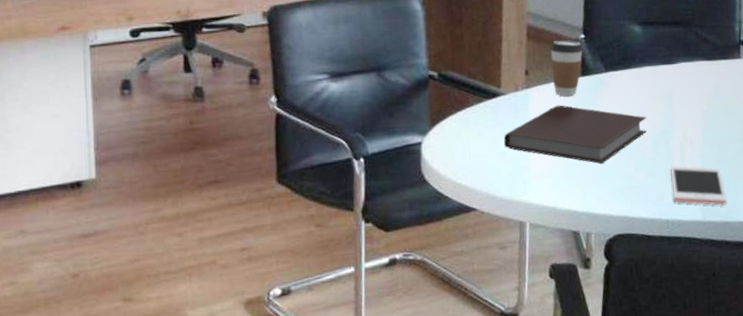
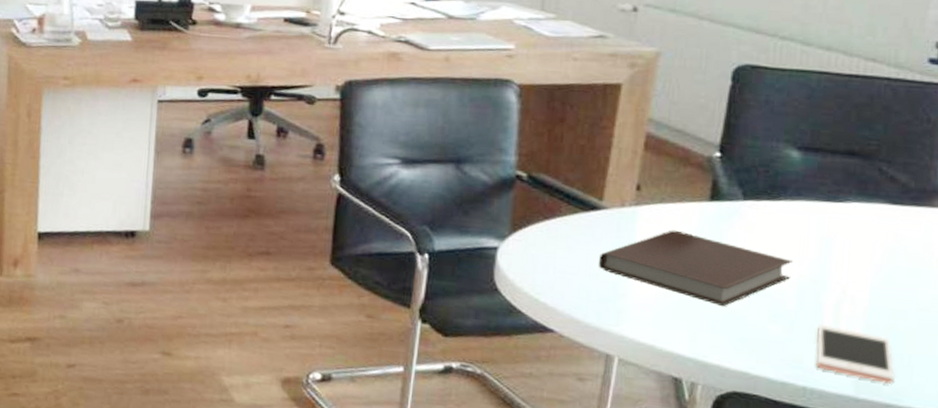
coffee cup: present [551,40,583,96] -> none [671,156,717,221]

